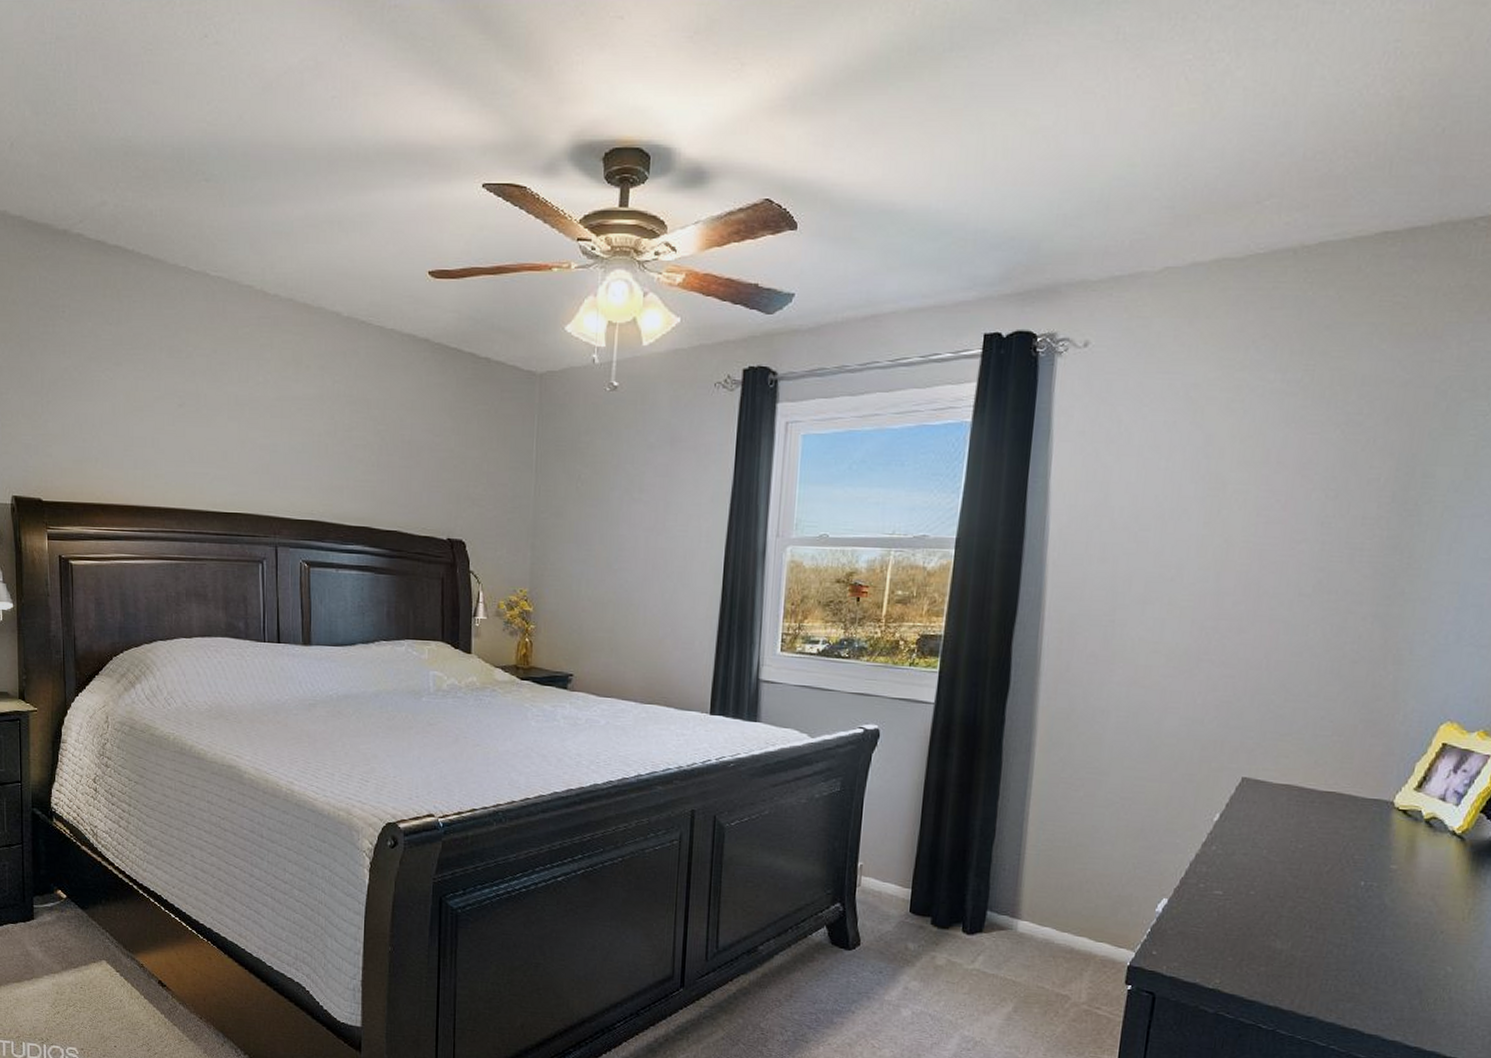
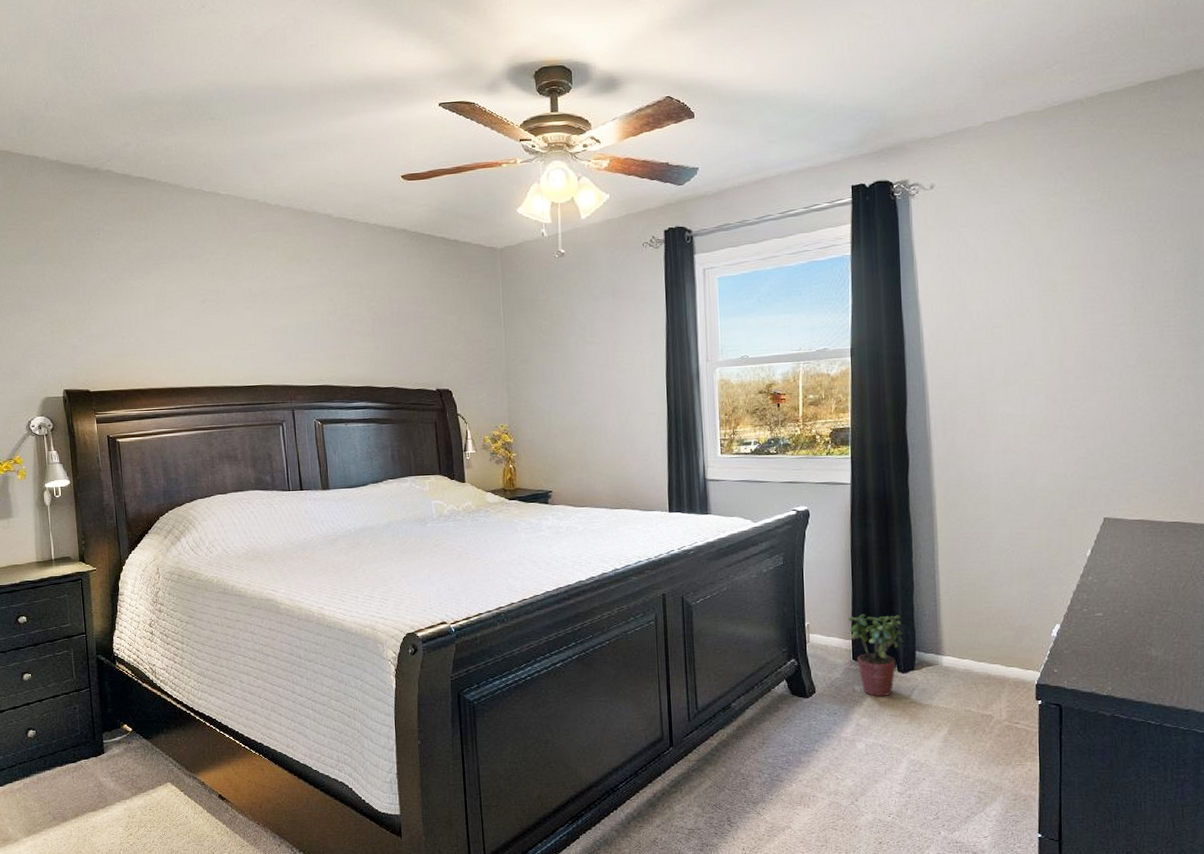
potted plant: none [910,860,974,960] -> present [848,614,904,697]

